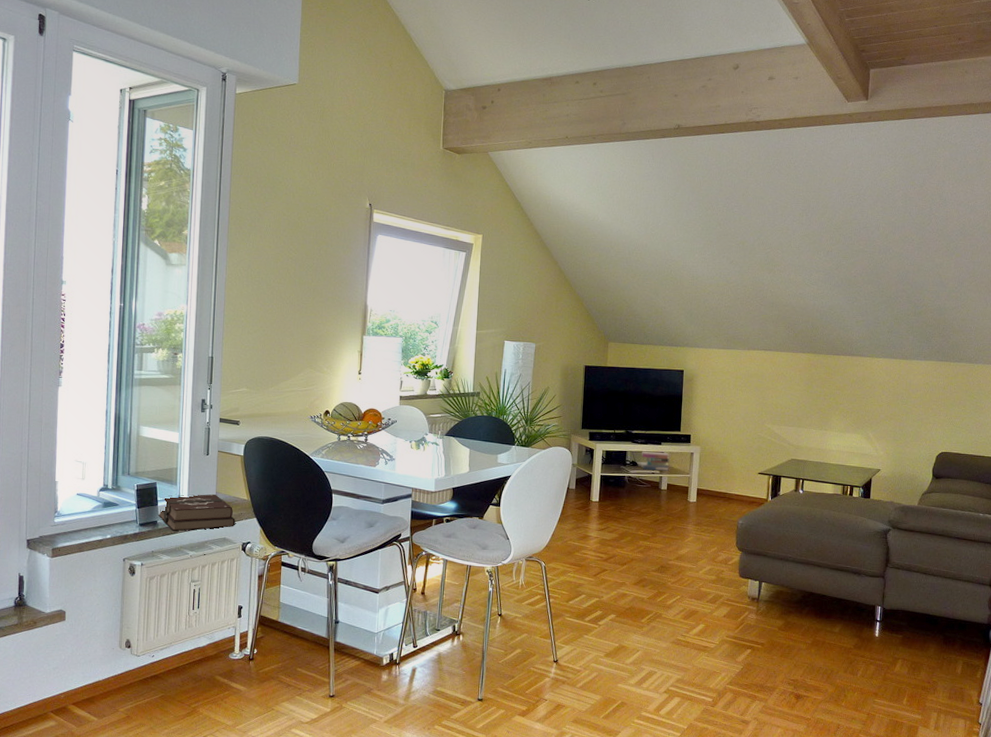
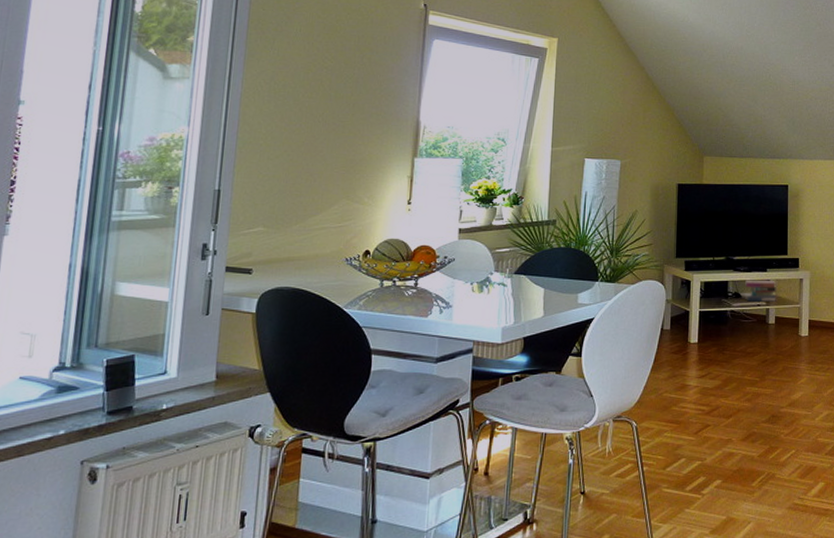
hardback book: present [157,493,236,531] -> none [133,364,242,419]

